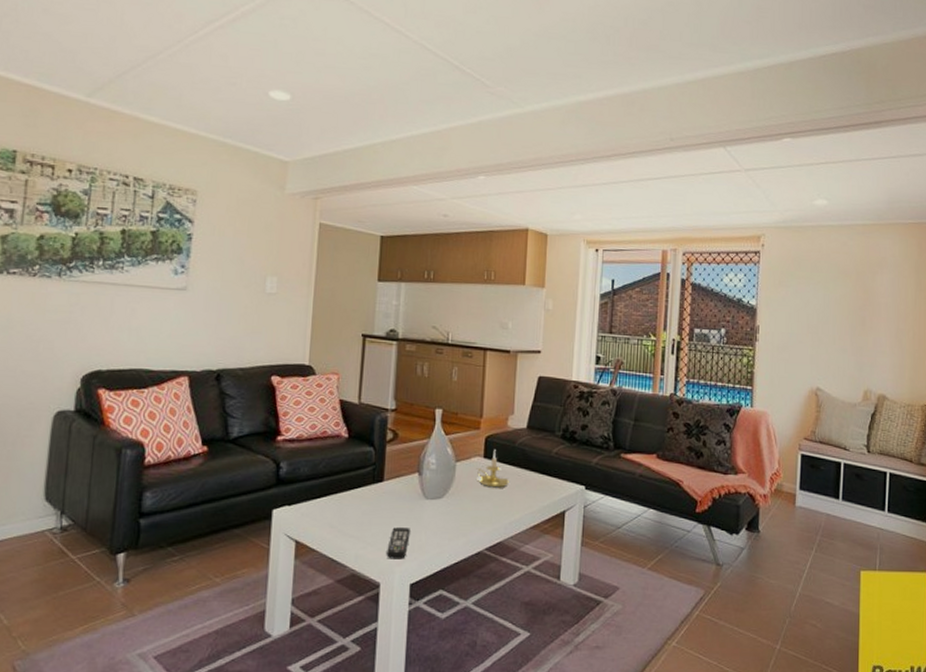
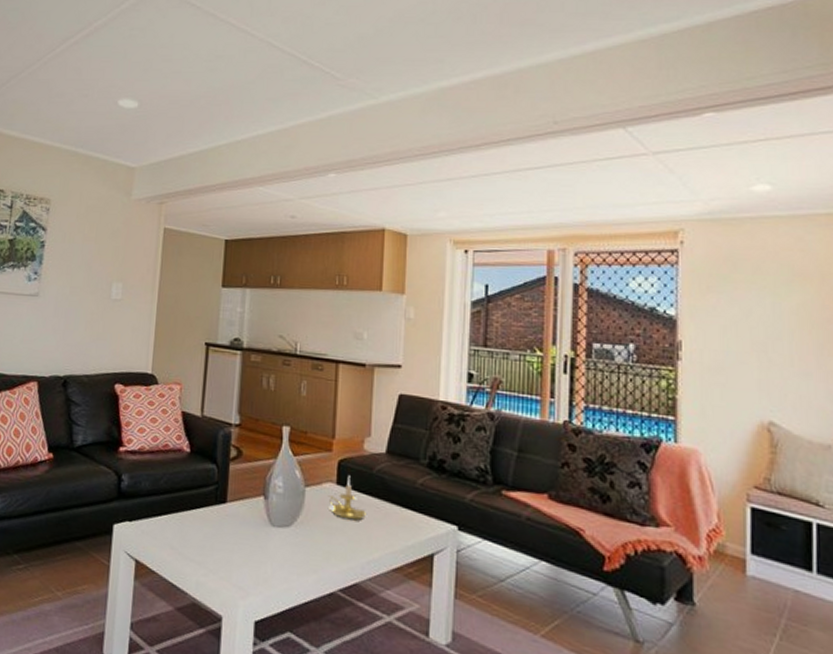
remote control: present [387,527,410,560] -> none [229,555,255,592]

